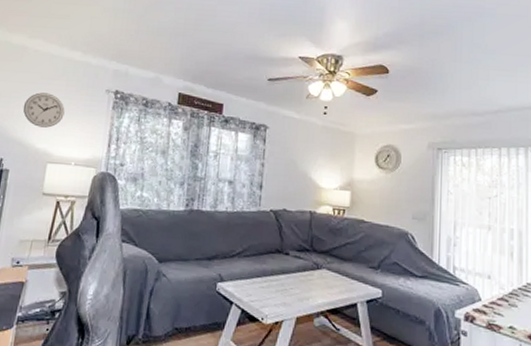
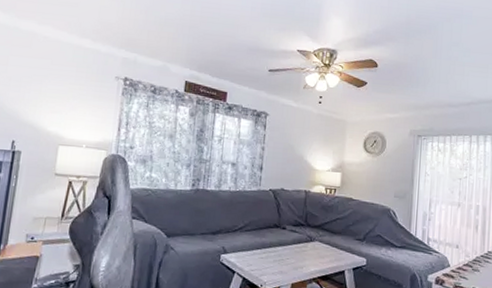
wall clock: present [23,92,65,128] -> none [33,78,76,112]

